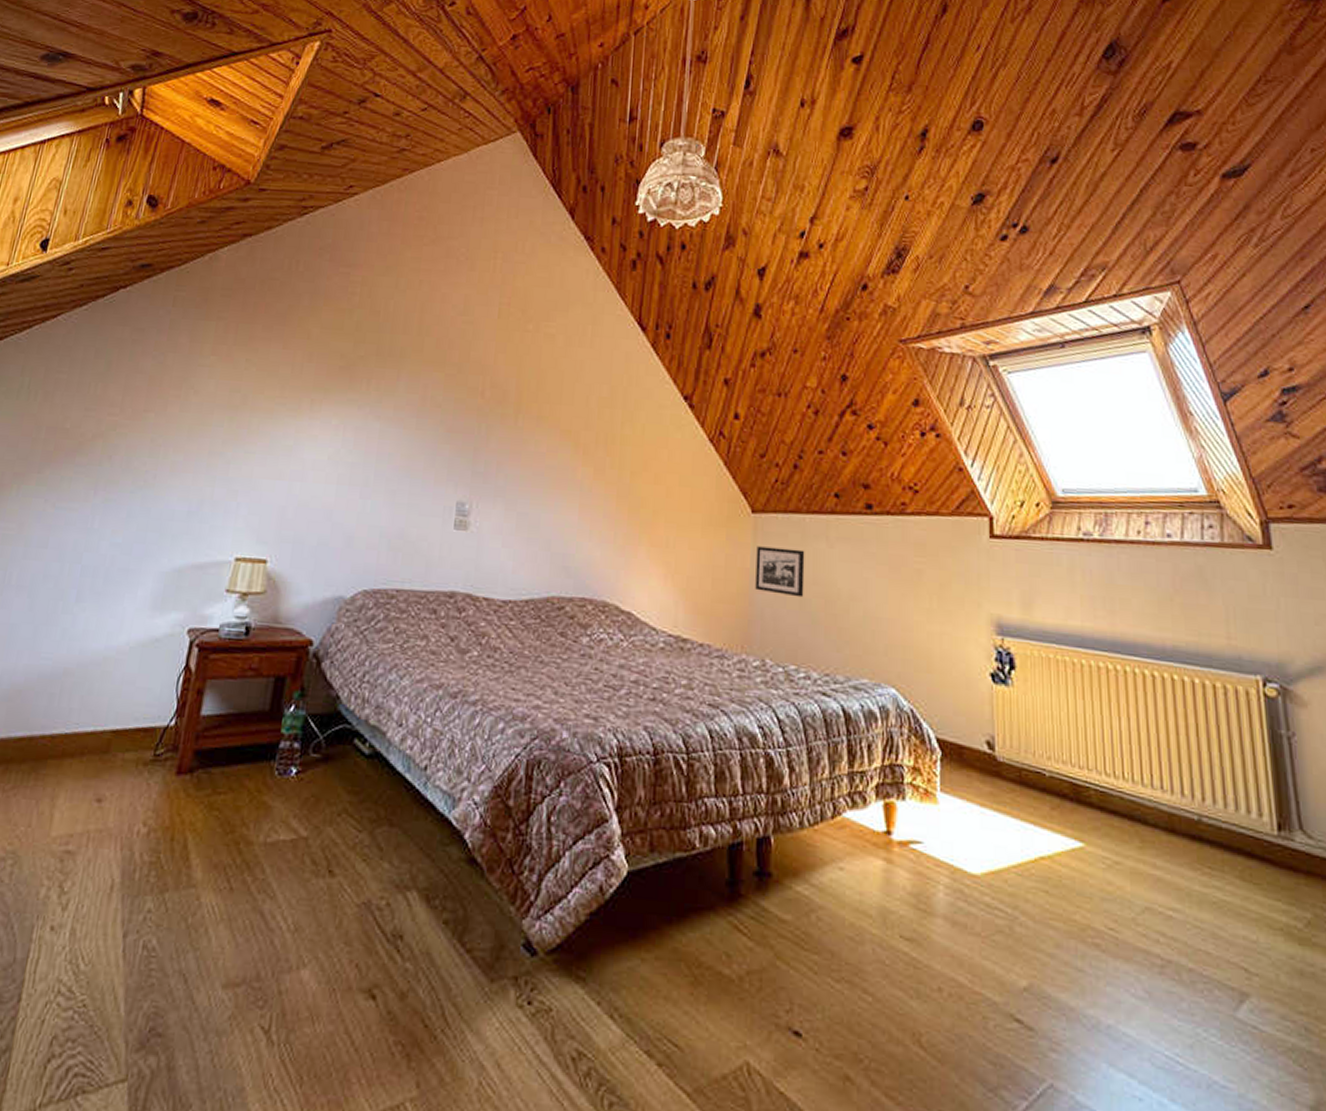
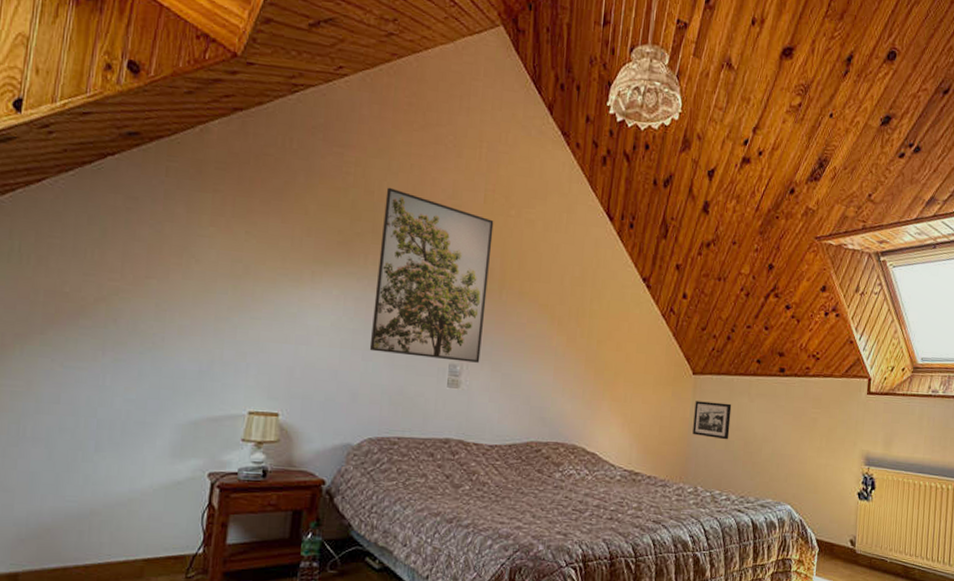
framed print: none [368,306,509,500] -> present [369,187,494,363]

